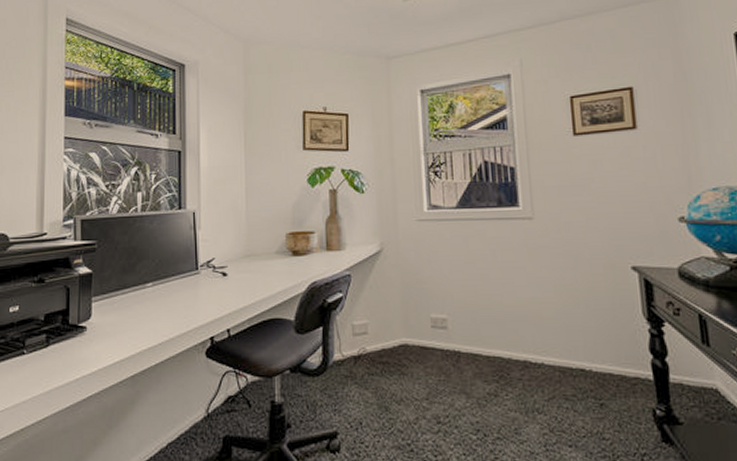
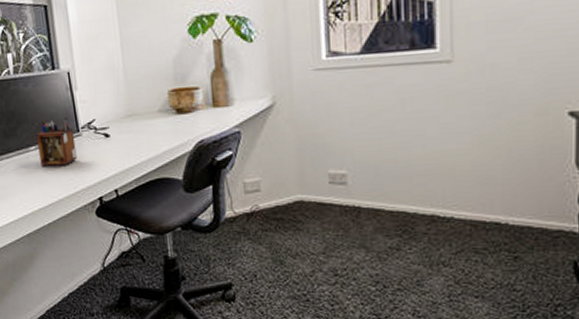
desk organizer: none [155,254,193,303] -> present [36,116,77,166]

